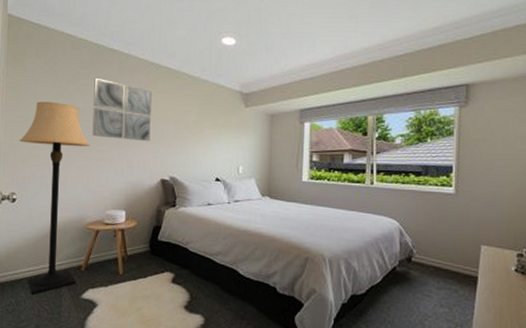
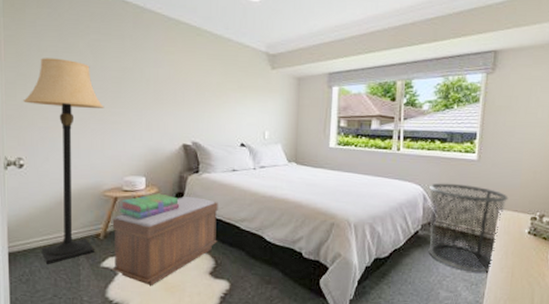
bench: none [91,229,194,318] -> present [112,196,218,285]
wall art: present [92,77,152,142] -> none [106,32,171,105]
stack of books: none [101,226,157,251] -> present [120,193,180,219]
waste bin: none [404,217,491,313] -> present [428,183,509,273]

